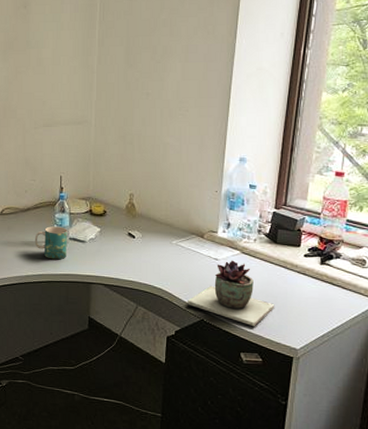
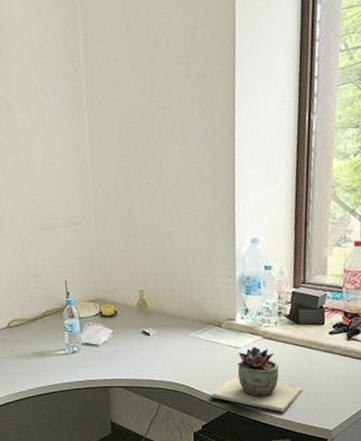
mug: present [34,226,68,260] -> none [46,333,81,368]

